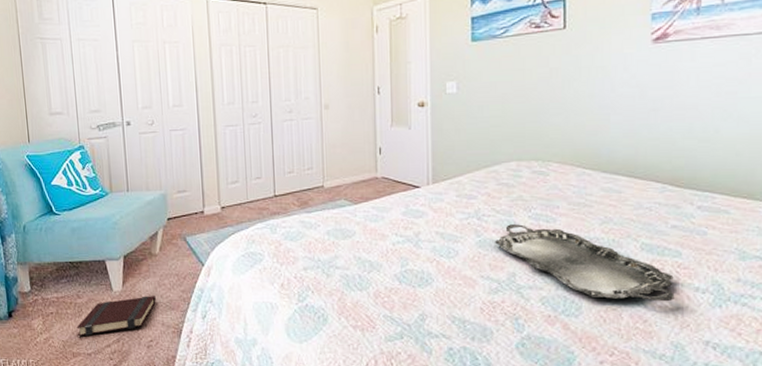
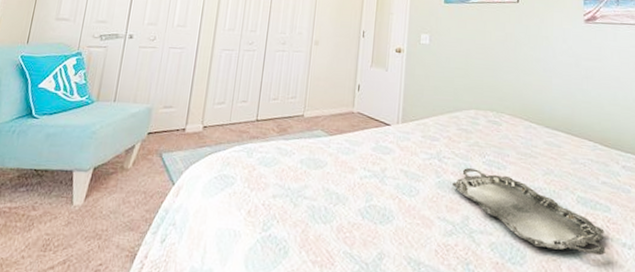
book: present [76,296,156,337] -> none [20,213,117,255]

